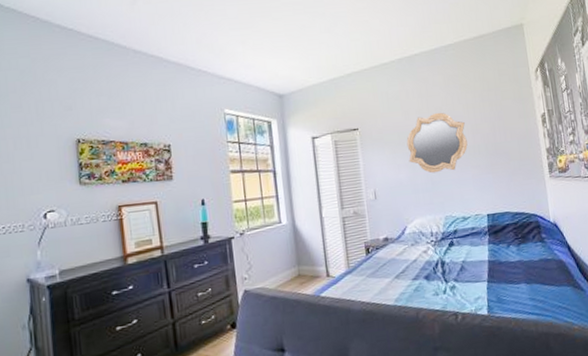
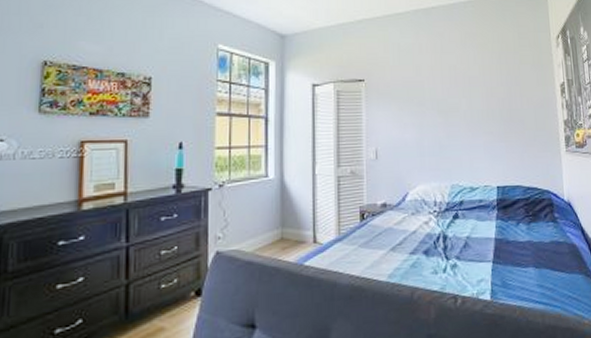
mirror: present [406,112,468,174] -> none [415,71,481,136]

